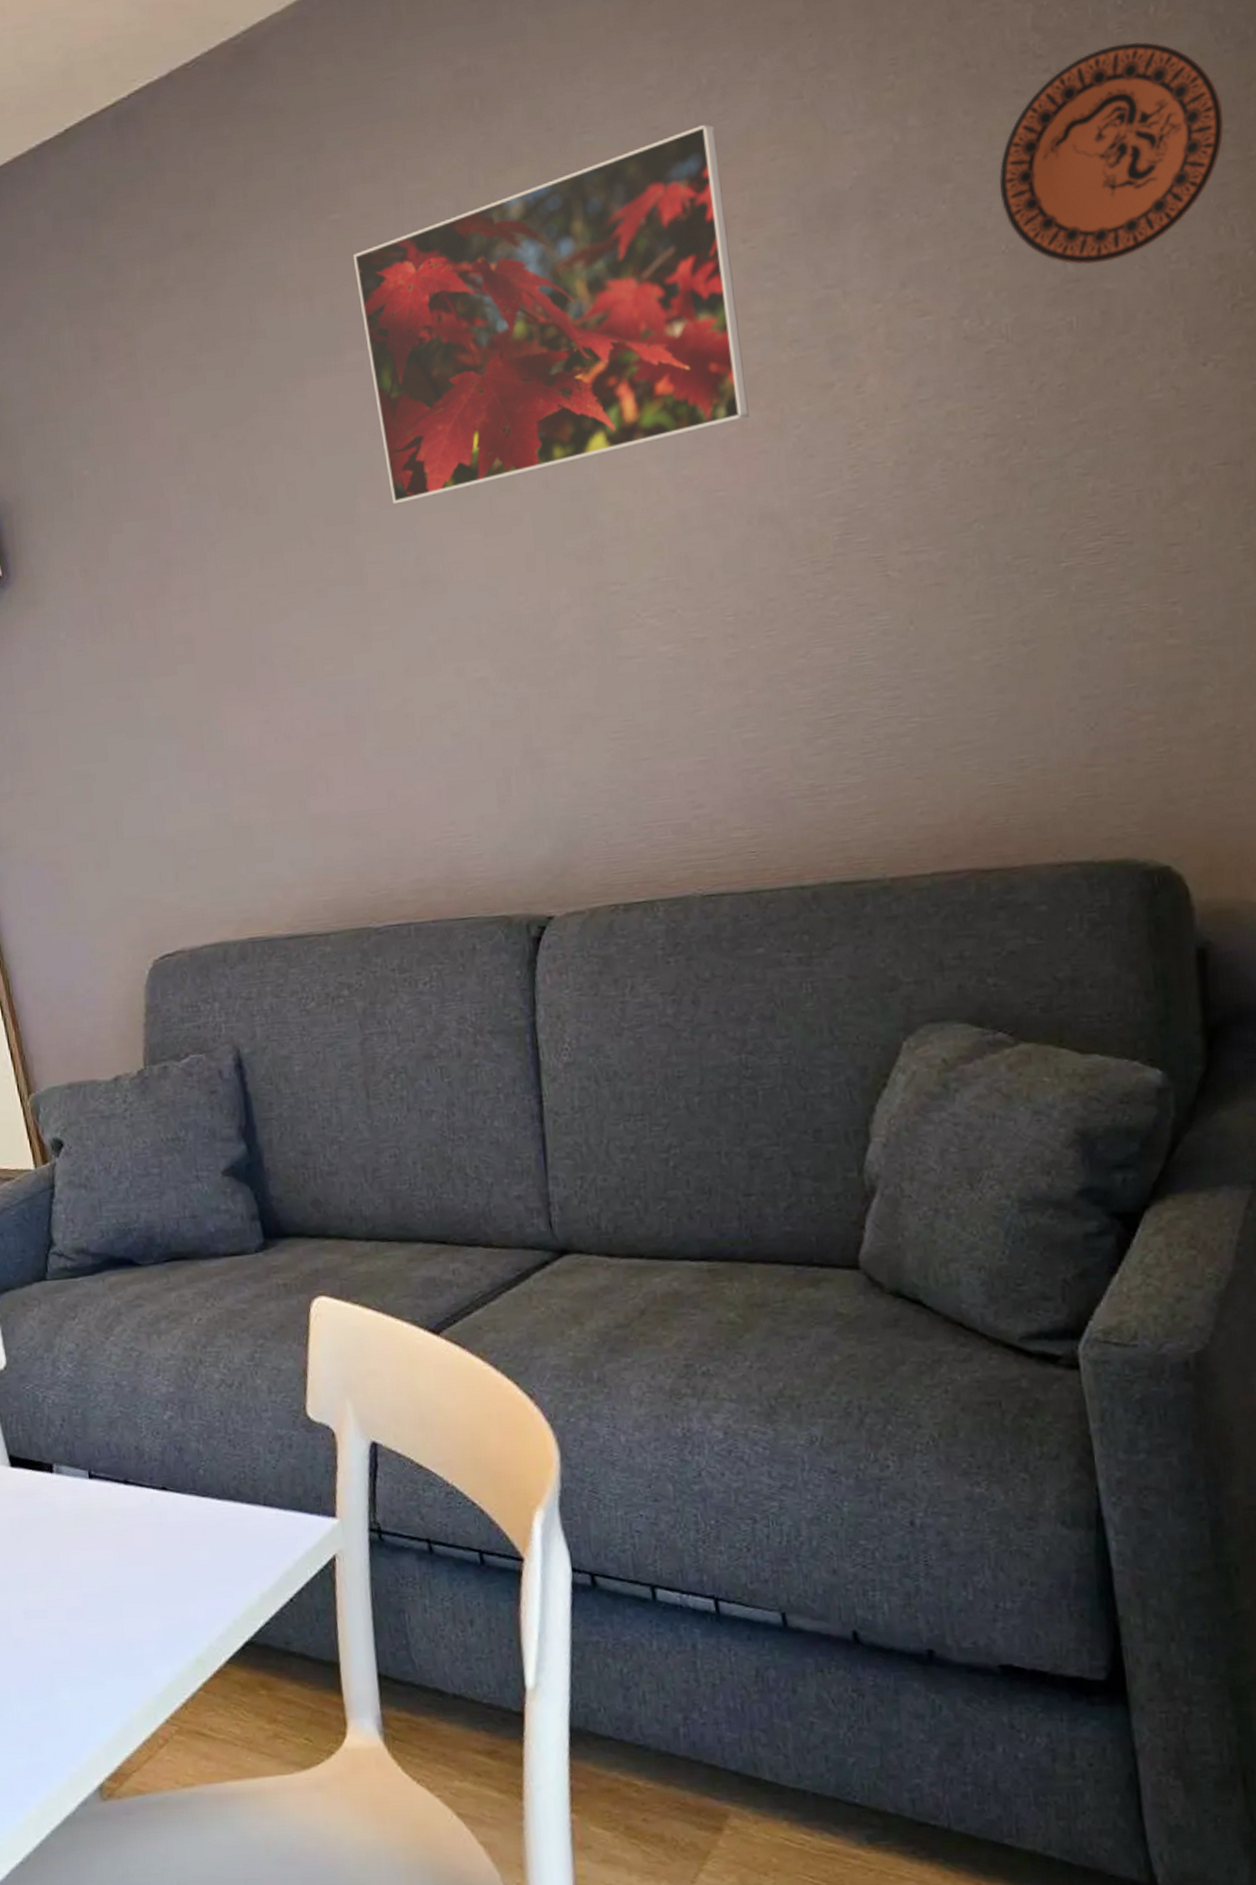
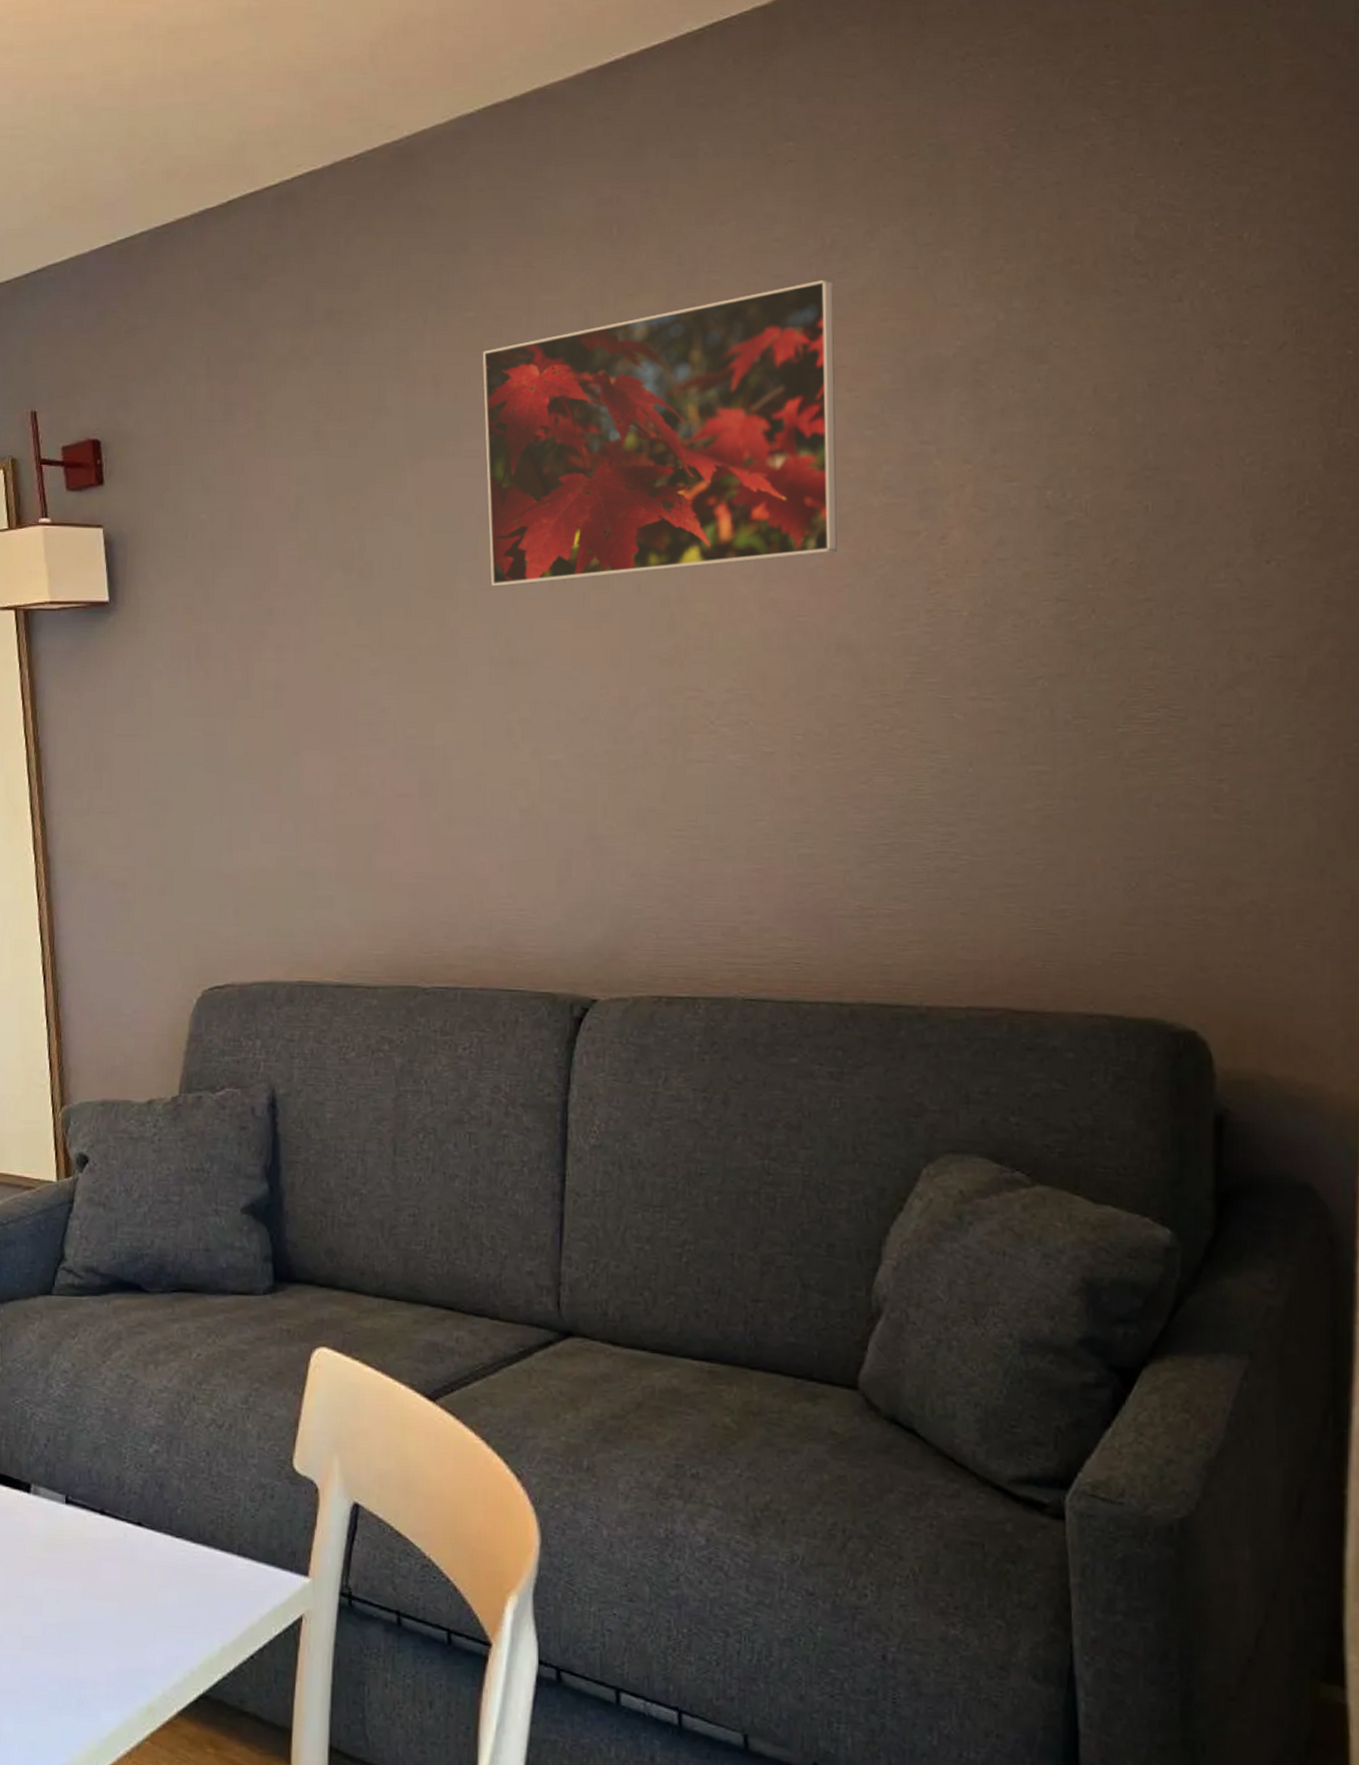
decorative plate: present [999,42,1224,265] -> none [1091,262,1304,456]

